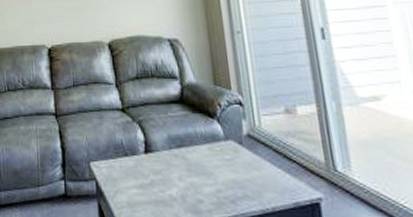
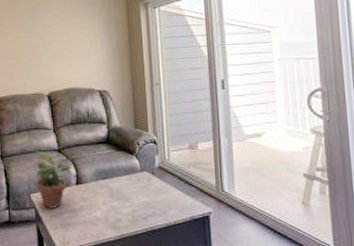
potted plant: none [93,110,138,182] -> present [34,151,71,208]

